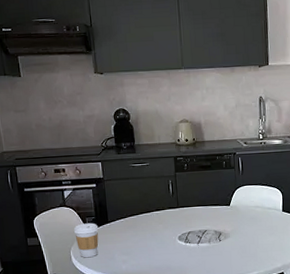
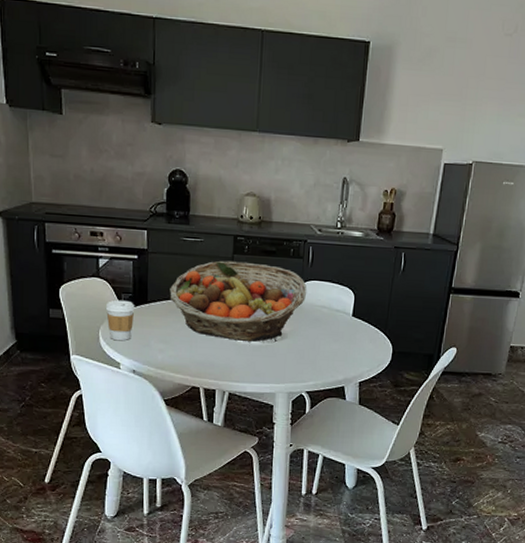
fruit basket: none [126,177,242,245] -> present [169,260,307,342]

